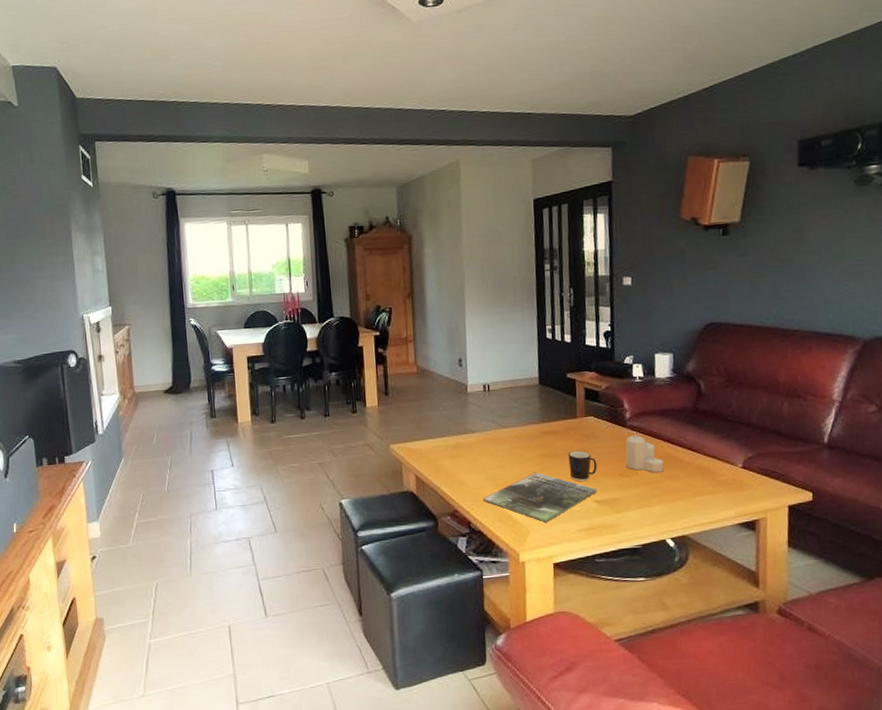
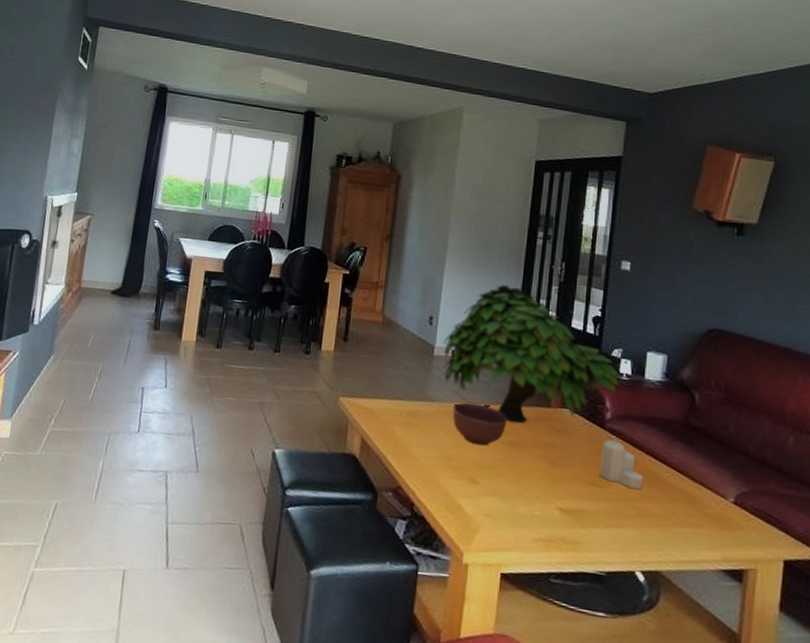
plant: none [473,318,634,438] -> present [442,284,620,424]
magazine: present [483,472,598,522] -> none [432,461,563,522]
bowl: none [491,427,541,463] -> present [452,402,508,446]
mug: present [568,450,597,482] -> none [534,444,567,483]

